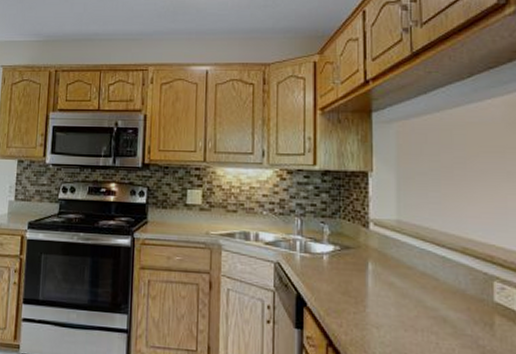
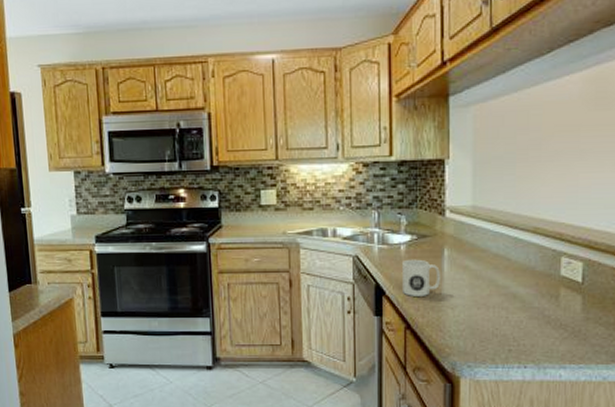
mug: none [323,270,364,312] -> present [401,259,440,296]

